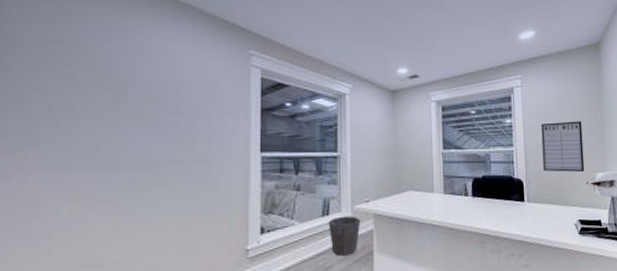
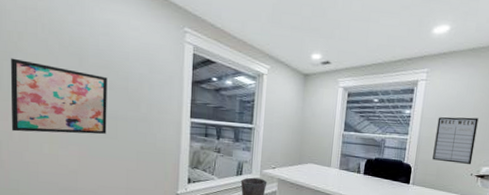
wall art: none [15,100,154,193] -> present [10,58,108,135]

